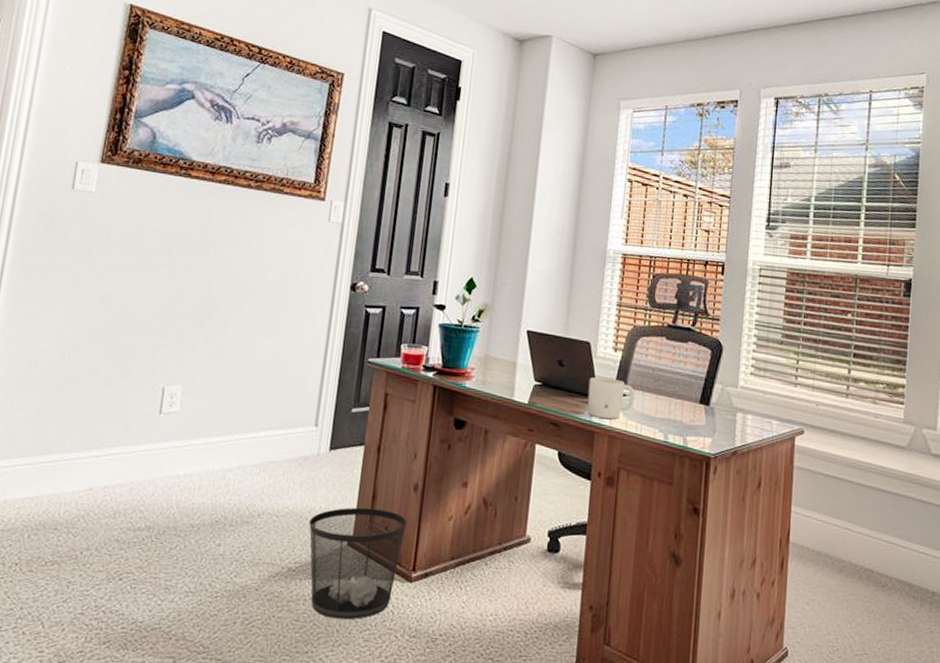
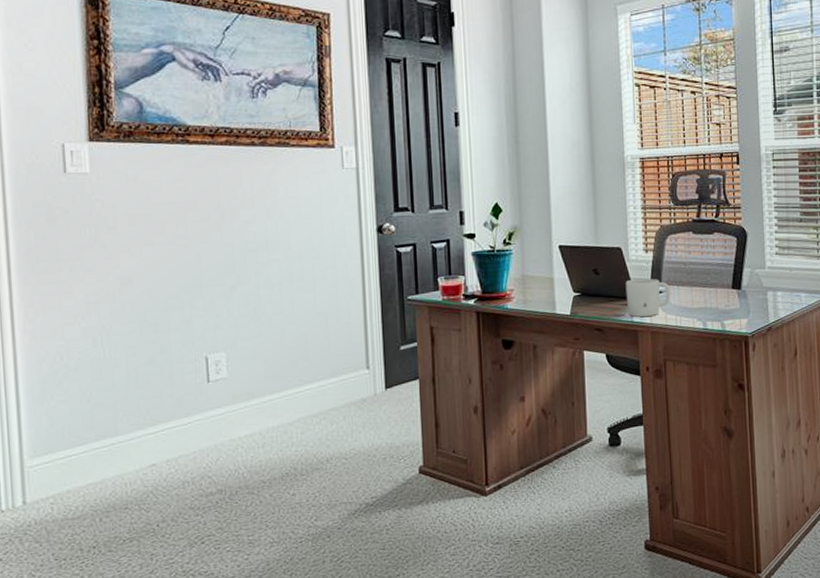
waste bin: present [308,507,407,620] -> none [377,435,473,541]

